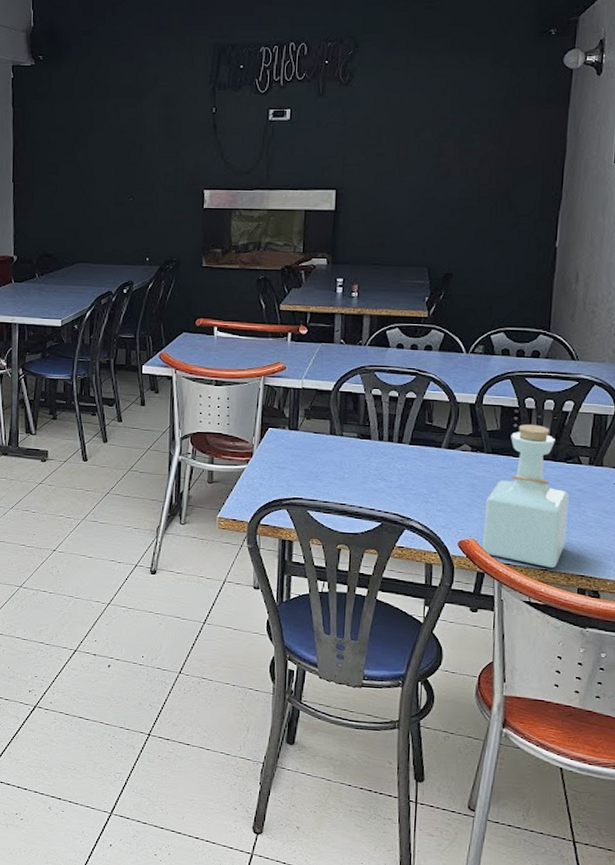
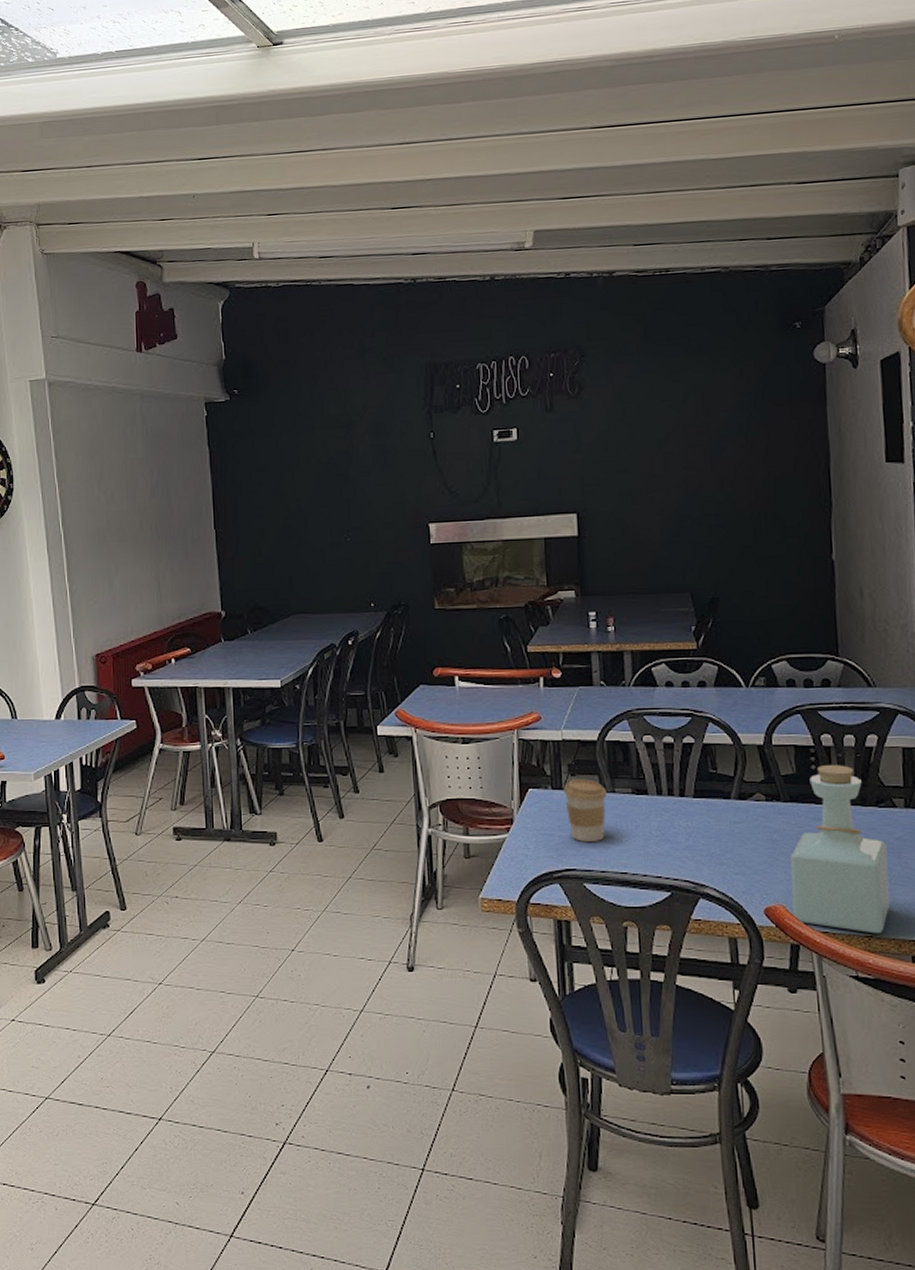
coffee cup: none [298,422,336,476] -> present [563,779,607,842]

